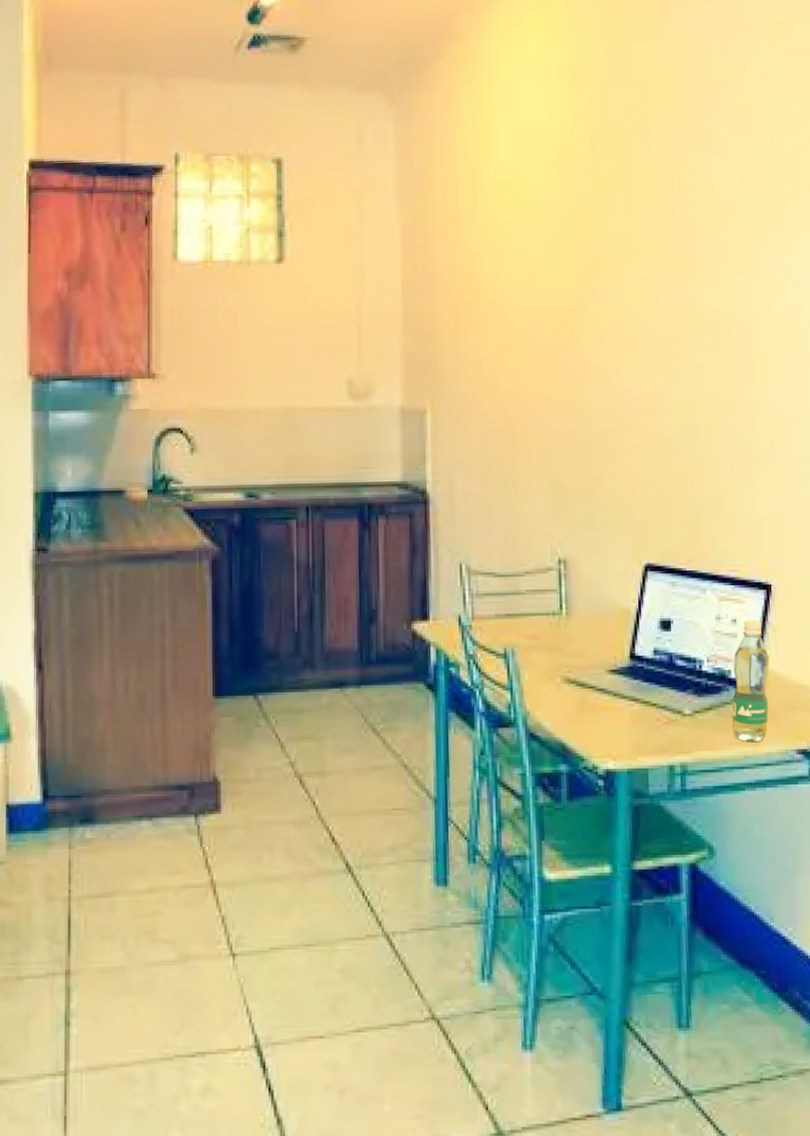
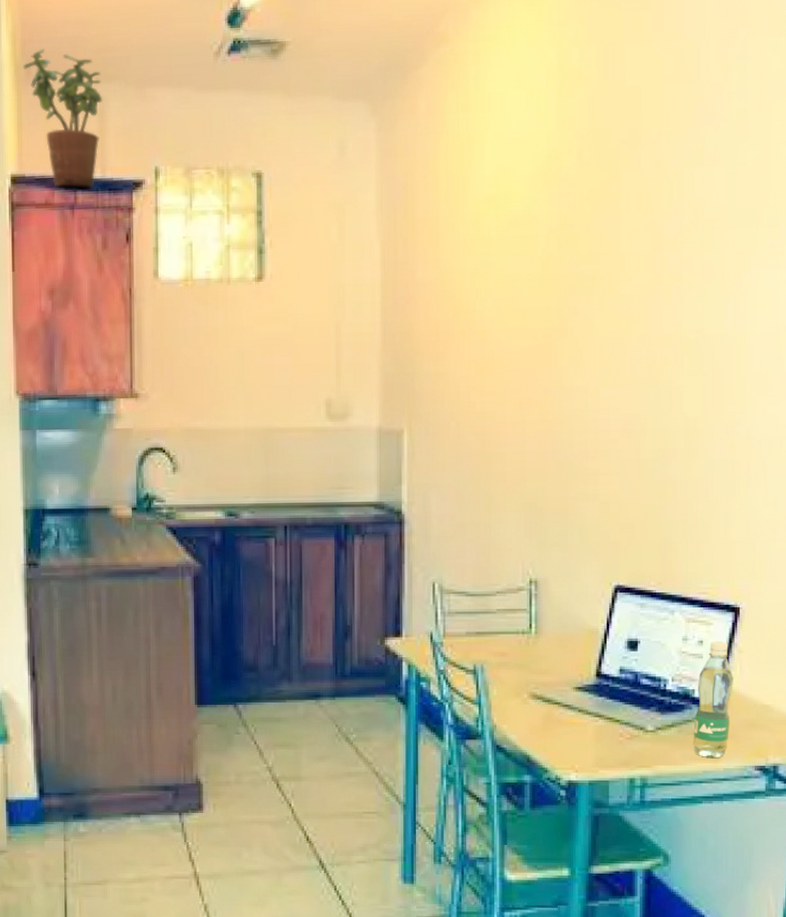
potted plant: none [44,41,124,177] -> present [22,49,103,192]

